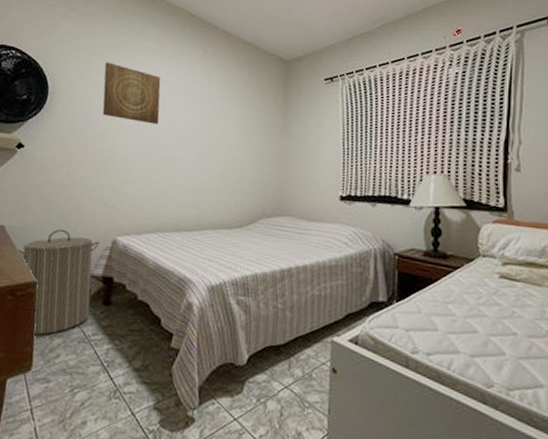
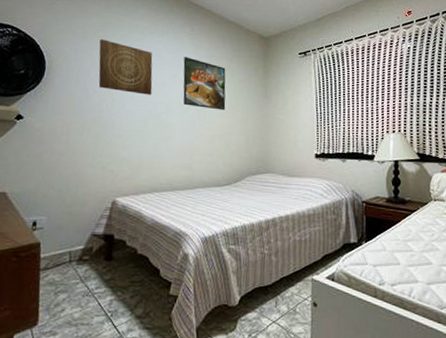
laundry hamper: present [15,229,100,335] -> none [17,193,100,292]
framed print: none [192,82,241,143] -> present [183,57,226,111]

